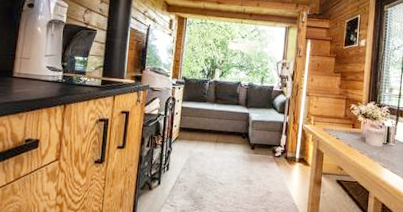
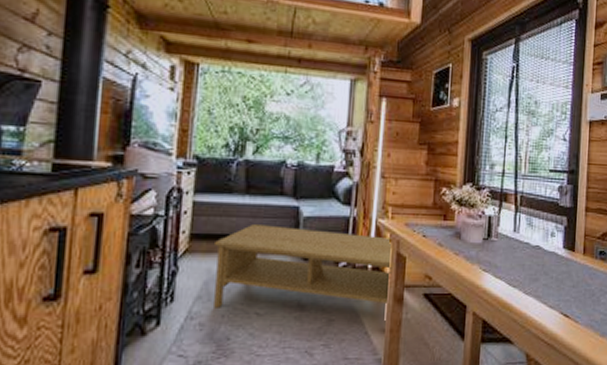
coffee table: none [193,123,314,187] -> present [213,225,393,308]

